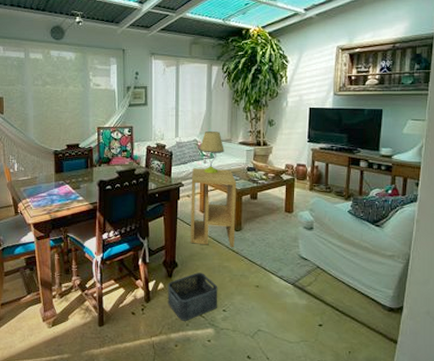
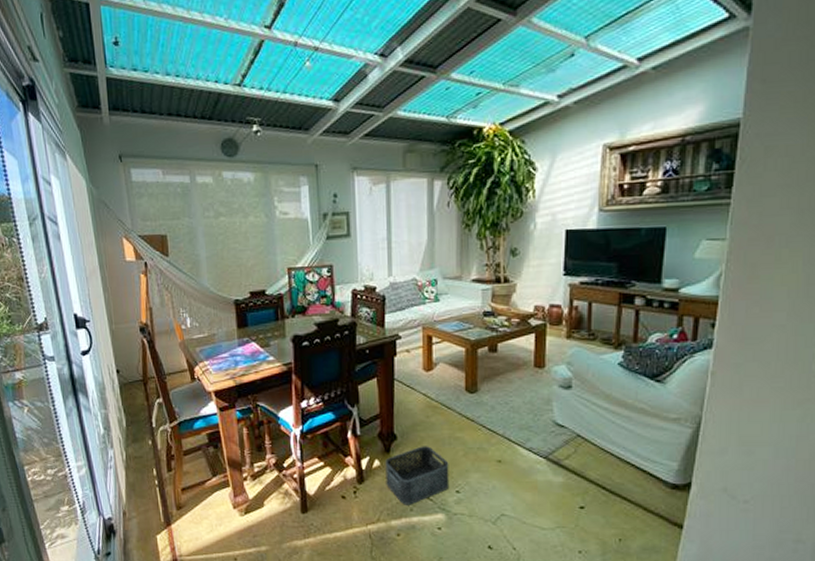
side table: present [190,168,237,247] -> none [410,315,471,413]
table lamp: present [199,130,224,174] -> none [420,266,453,322]

